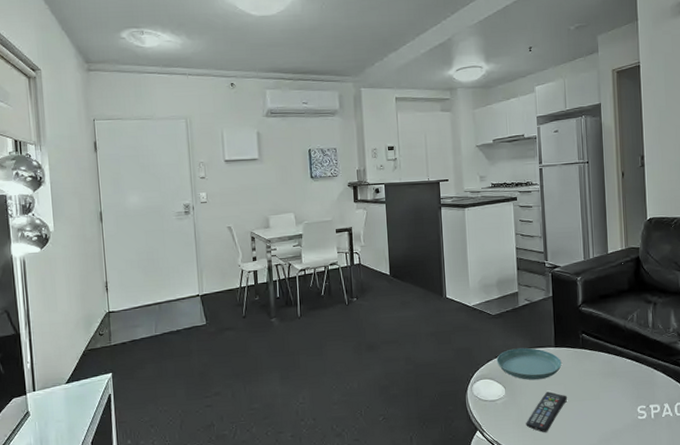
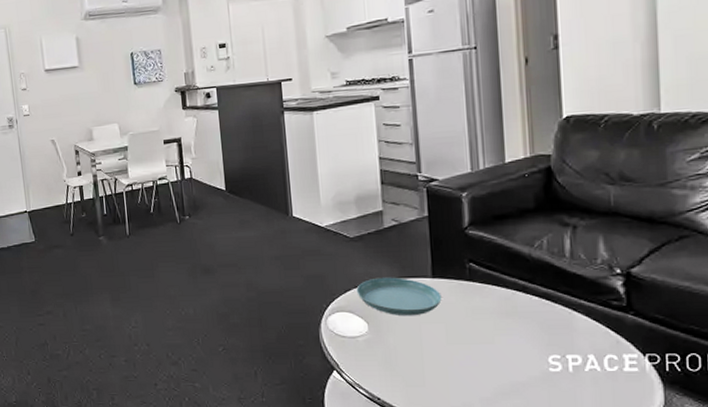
remote control: present [526,391,568,433] -> none [395,331,451,379]

